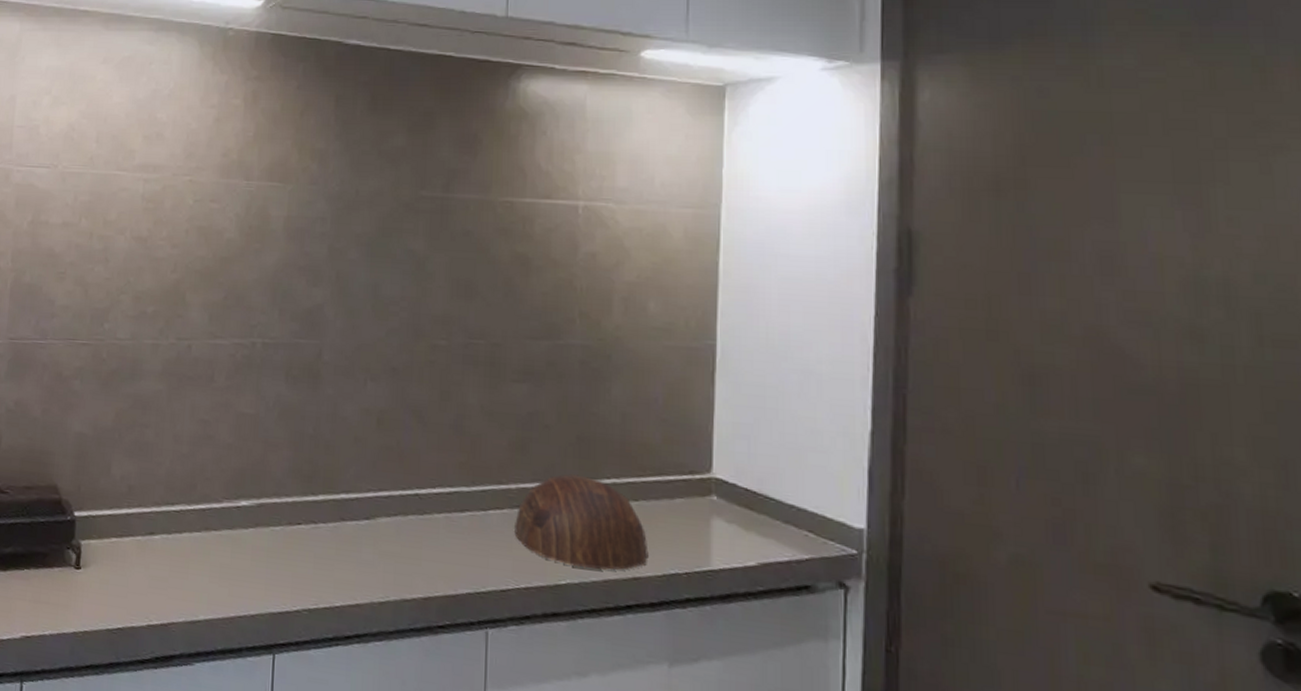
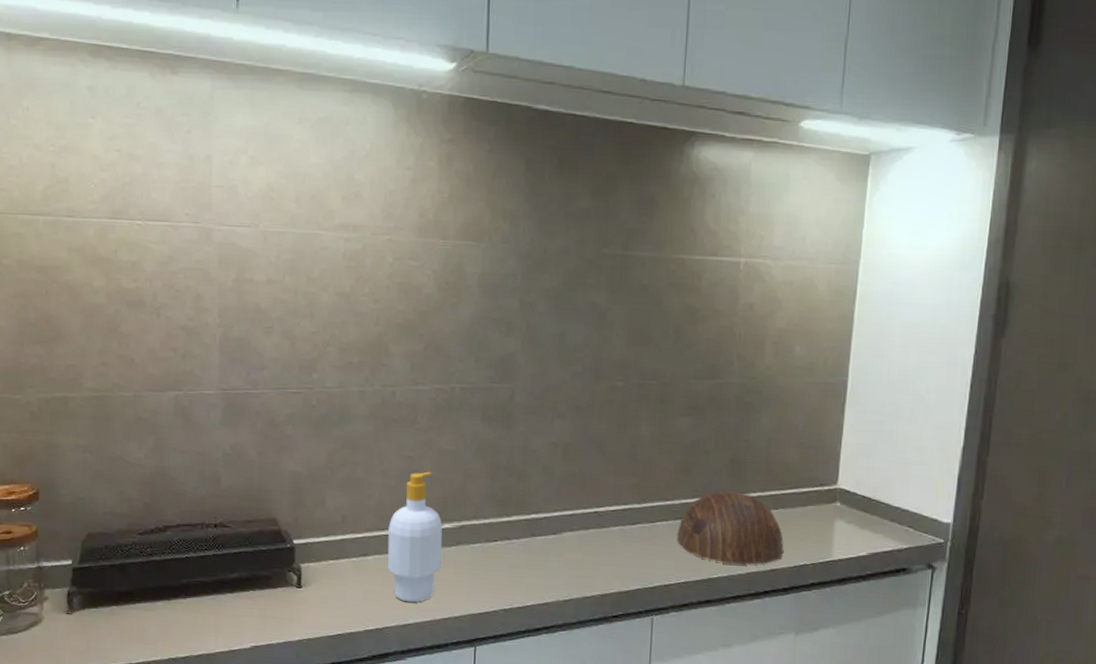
soap bottle: none [176,438,239,595] -> present [387,471,443,603]

